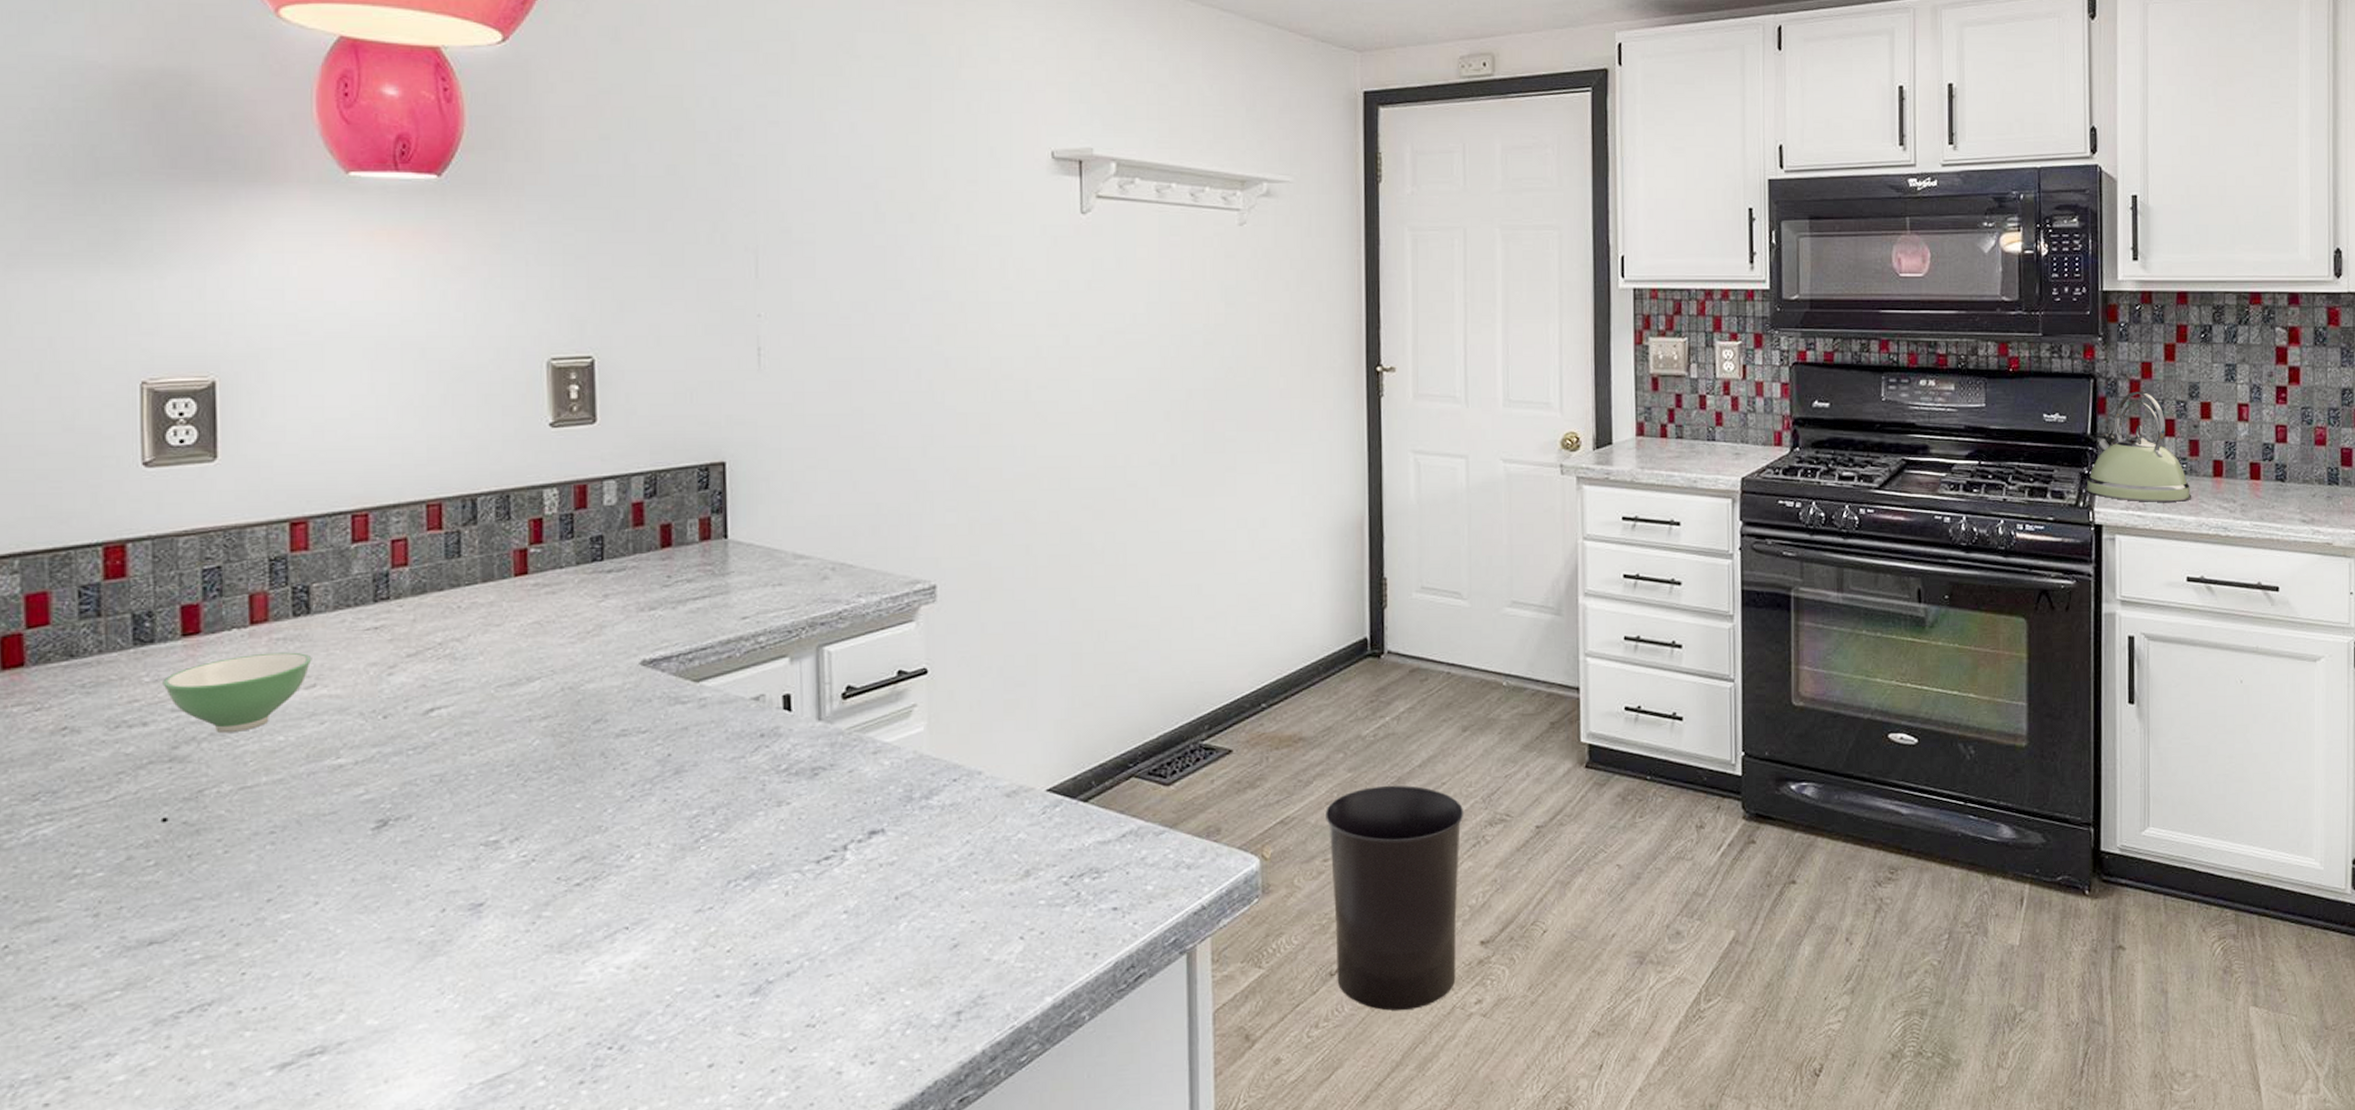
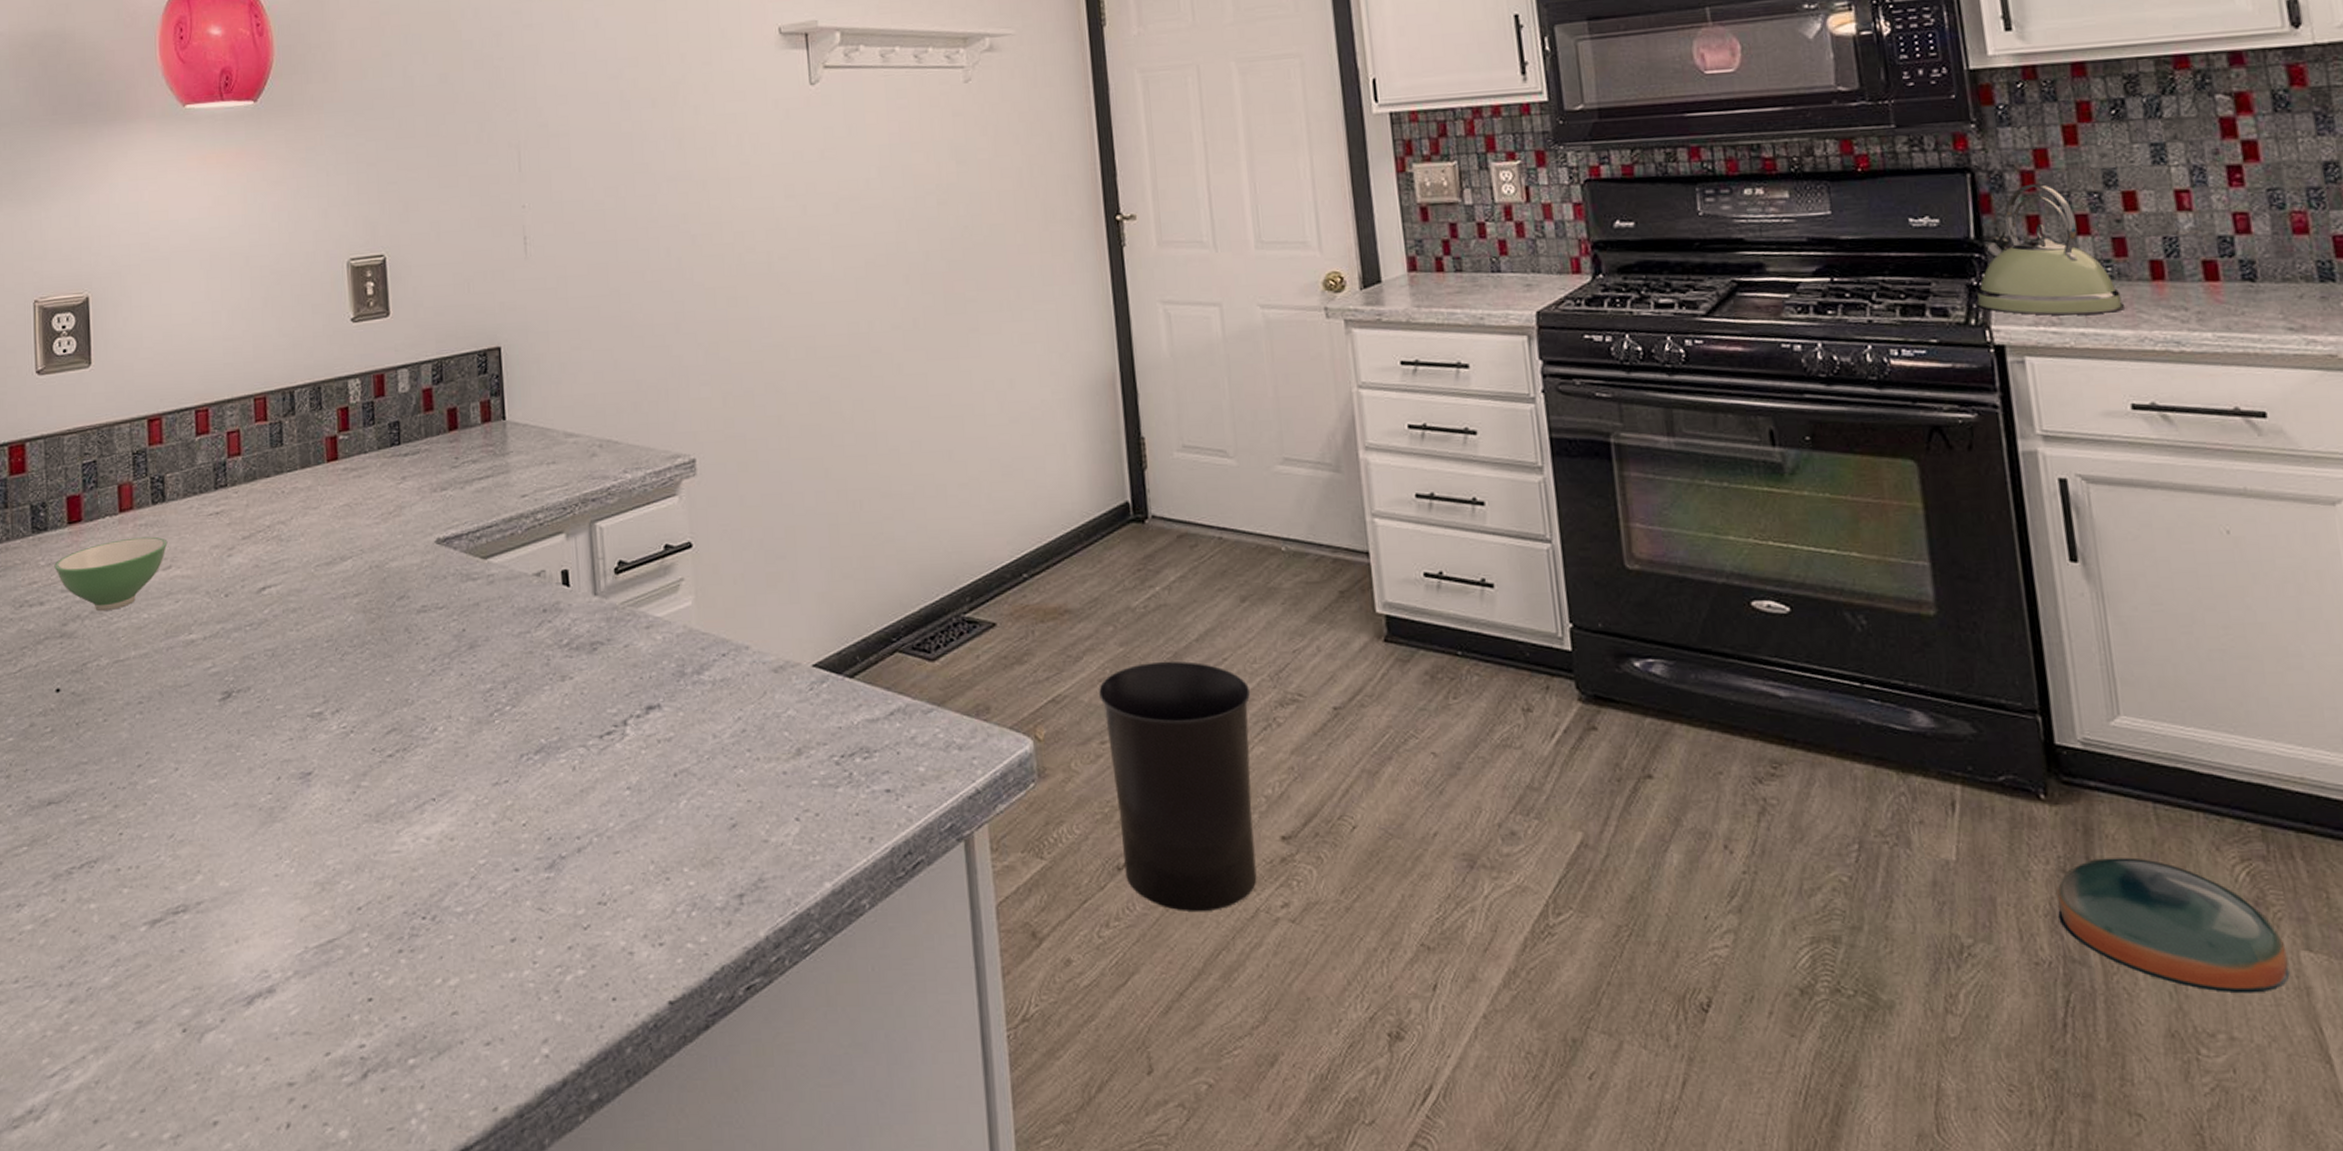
pet bowl: none [2087,939,2240,1041] -> present [2057,857,2290,994]

